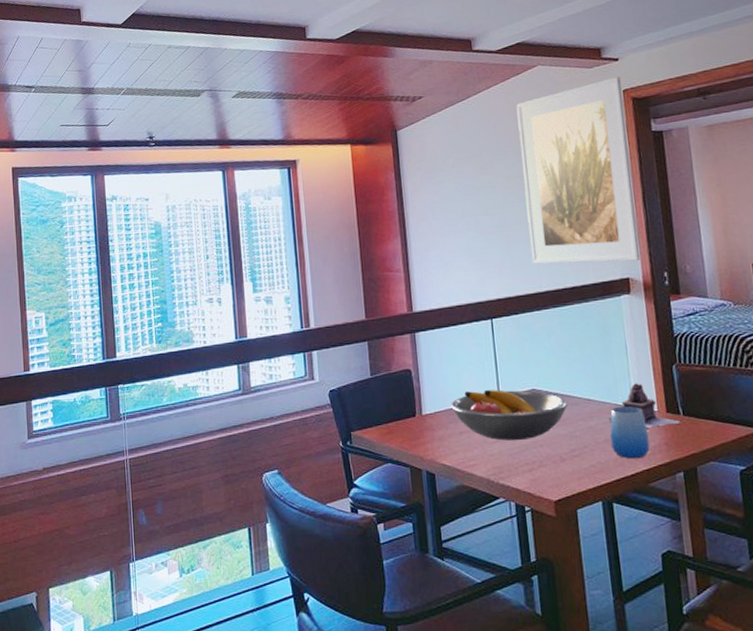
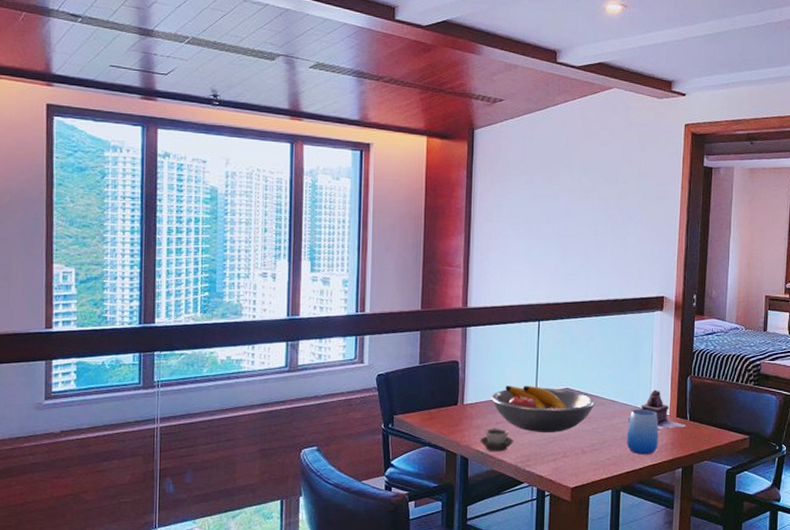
cup: none [444,438,483,465] -> present [479,428,514,452]
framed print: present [516,77,641,265] -> none [583,111,685,282]

